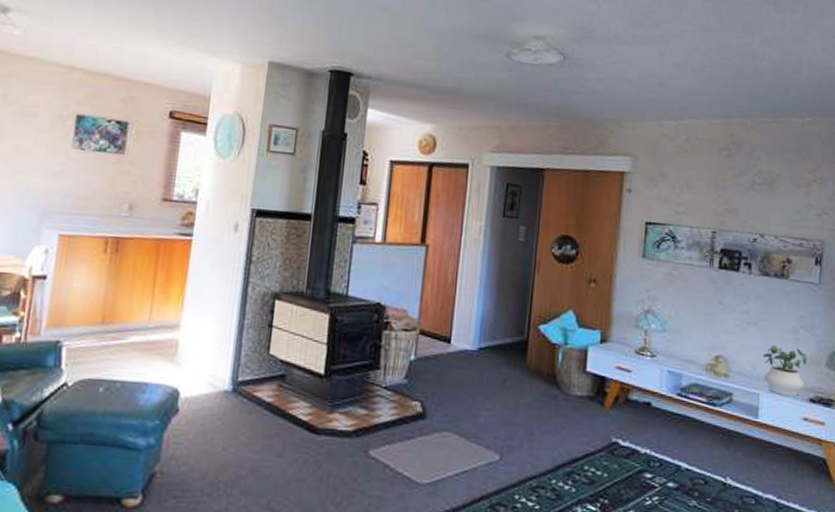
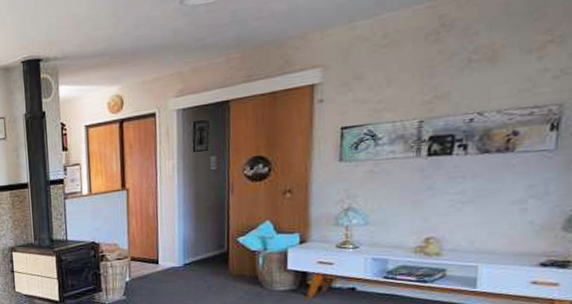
potted plant: present [762,344,807,397] -> none [481,217,538,265]

